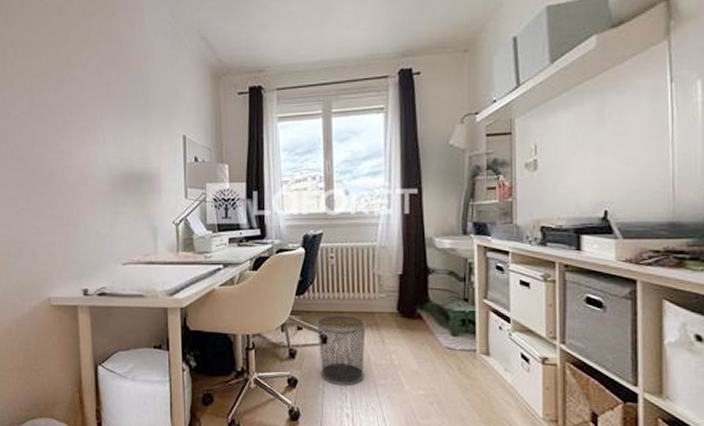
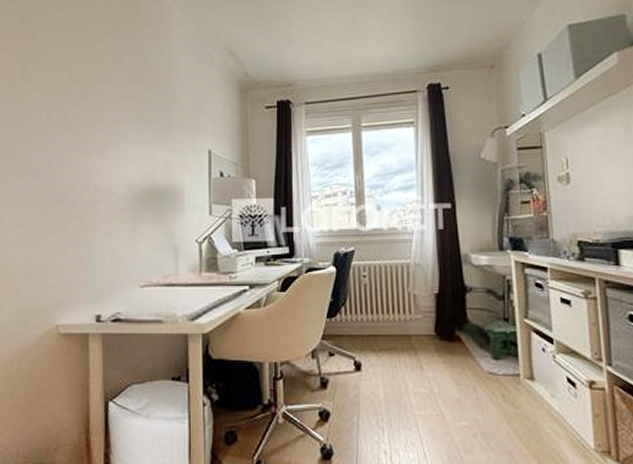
waste bin: present [316,314,367,386] -> none [349,337,403,419]

